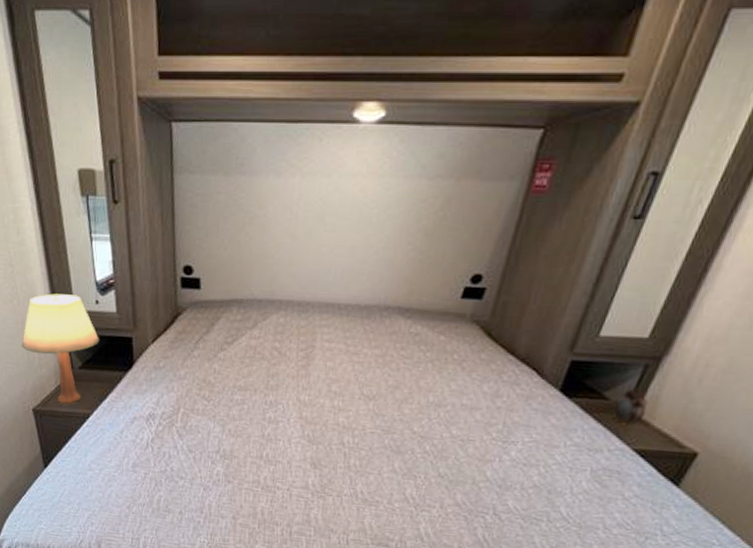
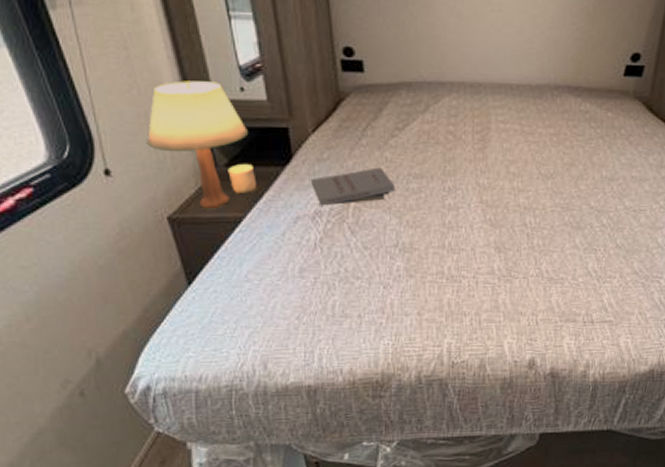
mug: none [81,367,103,394] -> present [228,163,257,195]
books: none [147,378,221,410] -> present [310,167,395,206]

